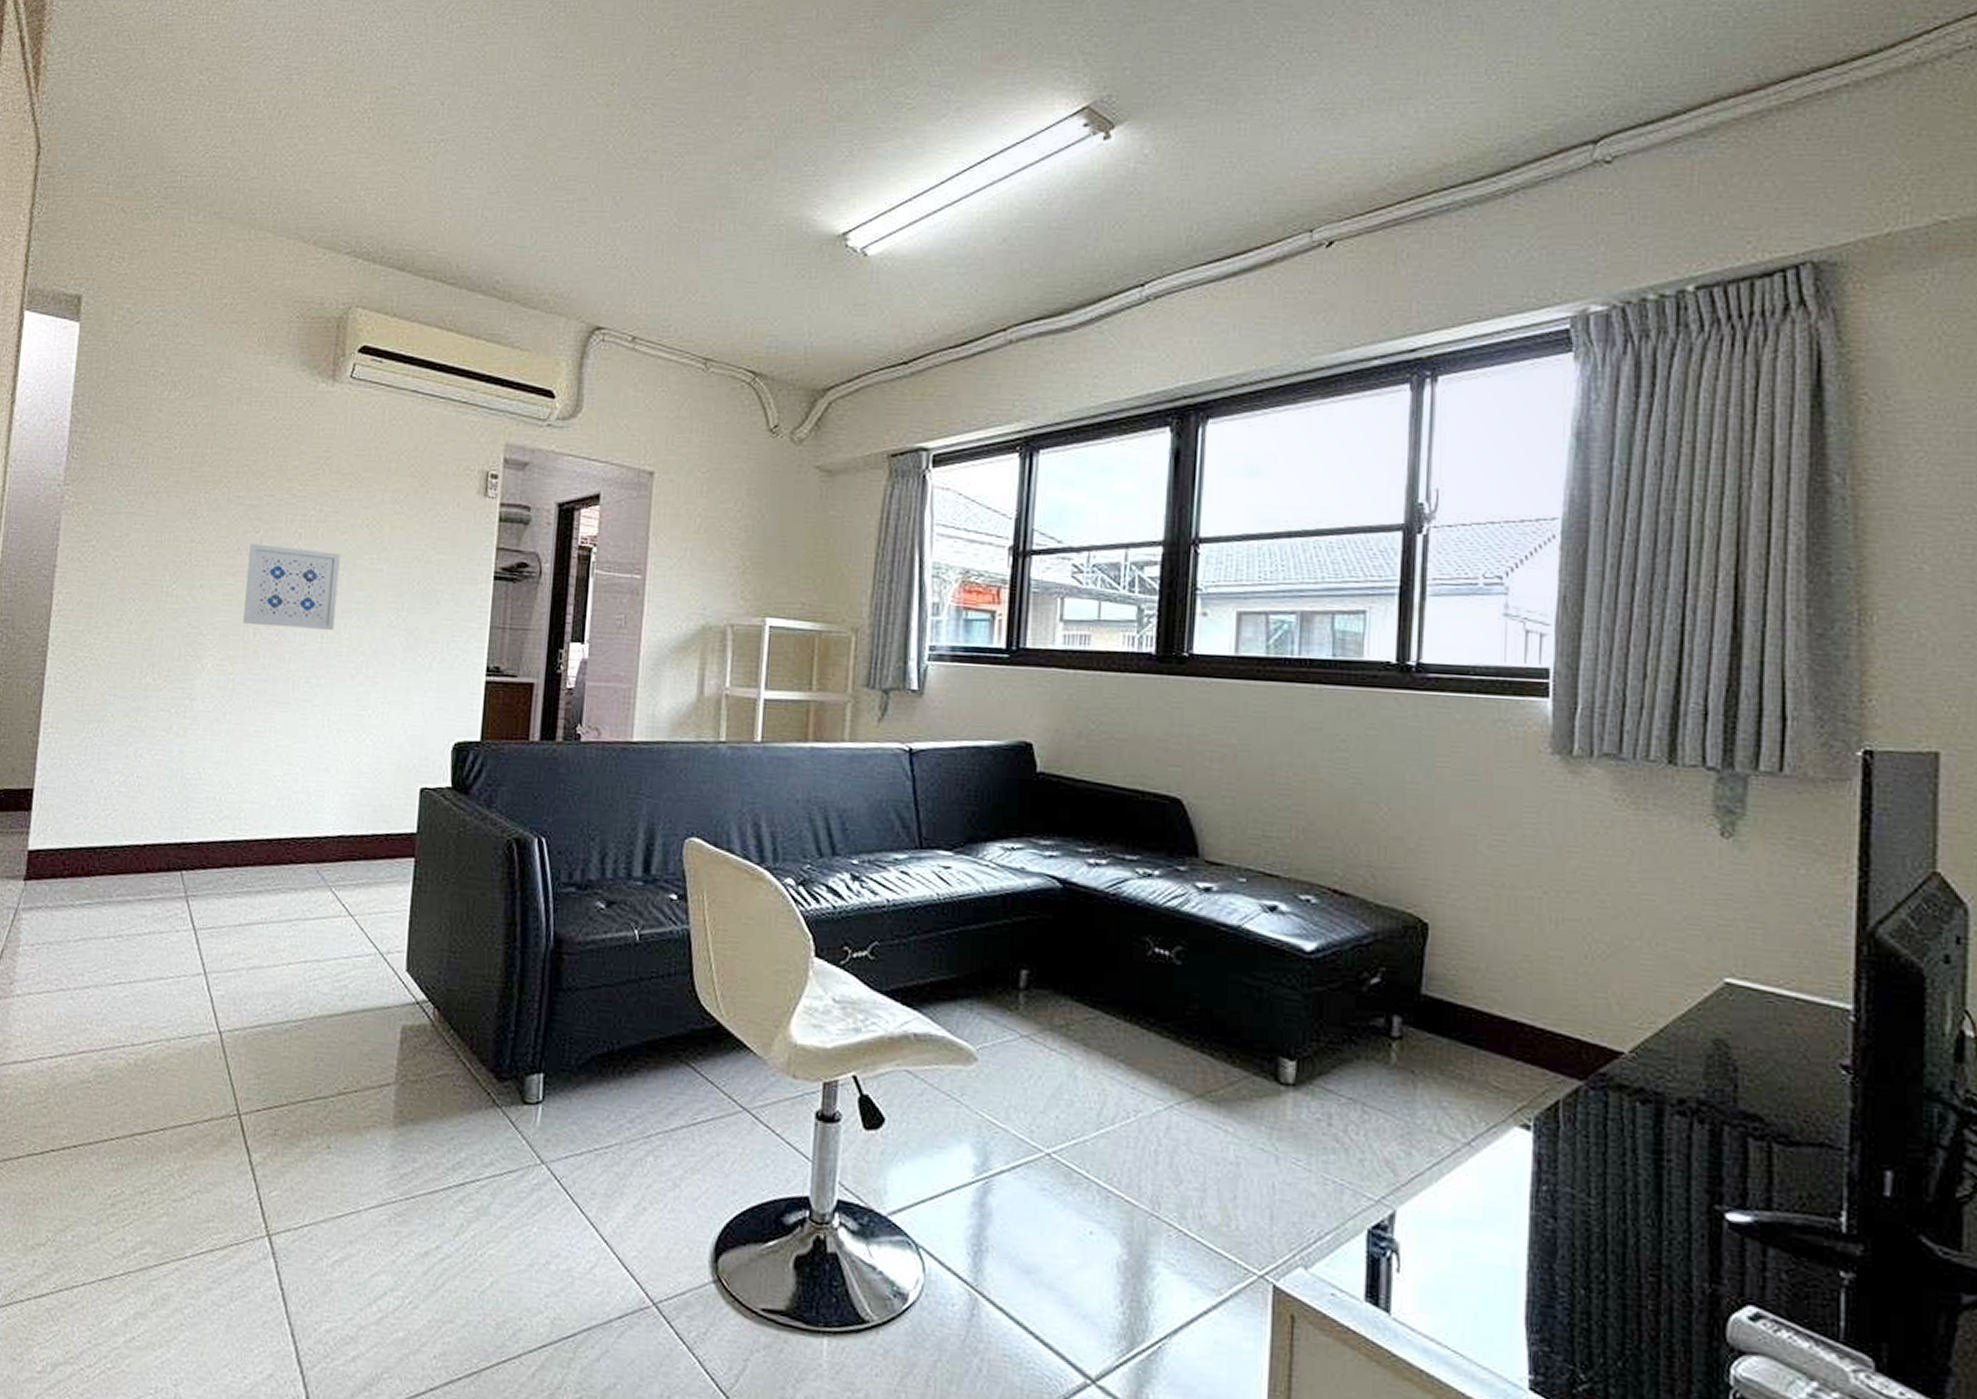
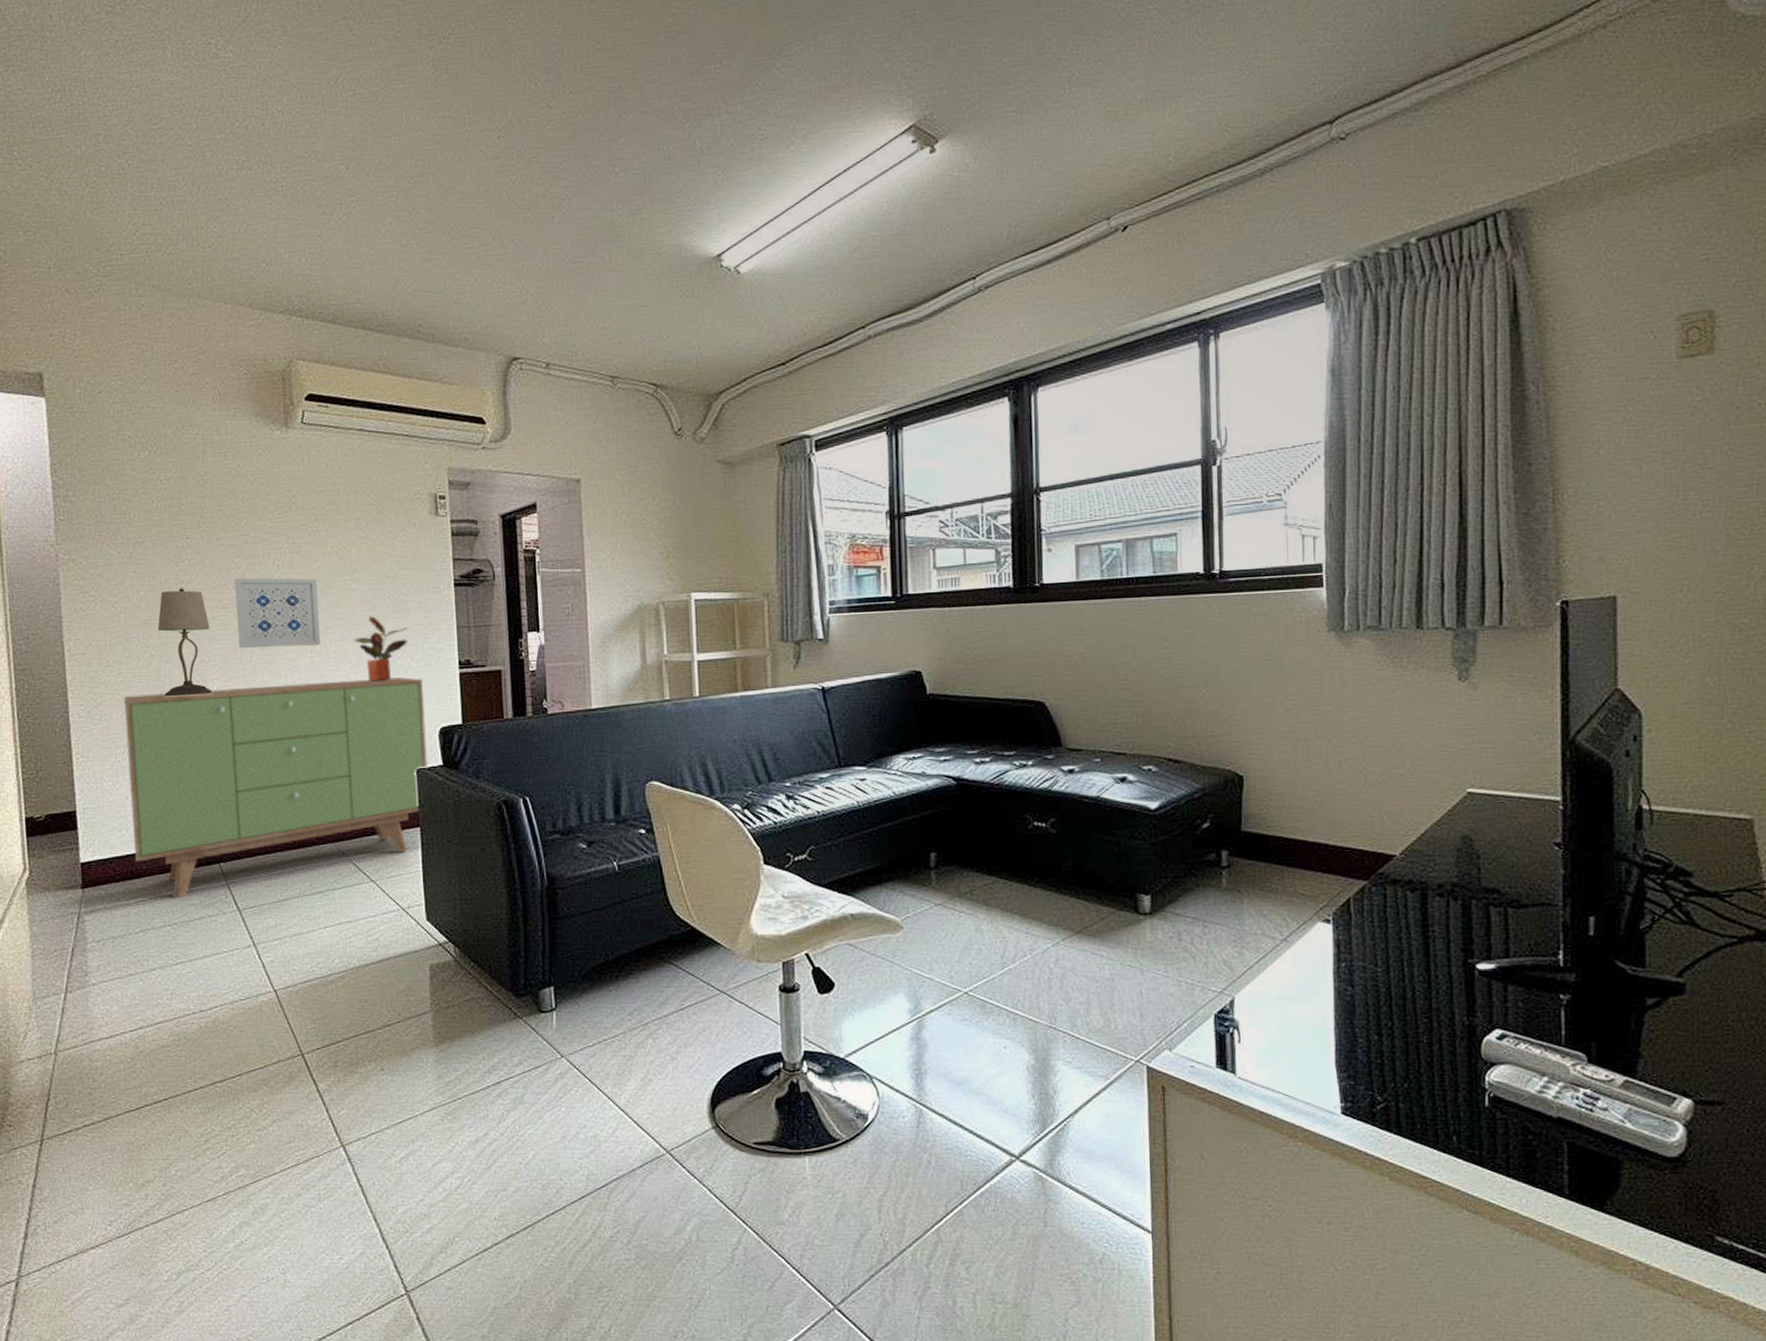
sideboard: none [89,663,442,907] -> present [124,677,428,899]
table lamp: none [152,548,215,672] -> present [158,588,213,697]
potted plant: none [371,602,436,680] -> present [354,615,409,682]

